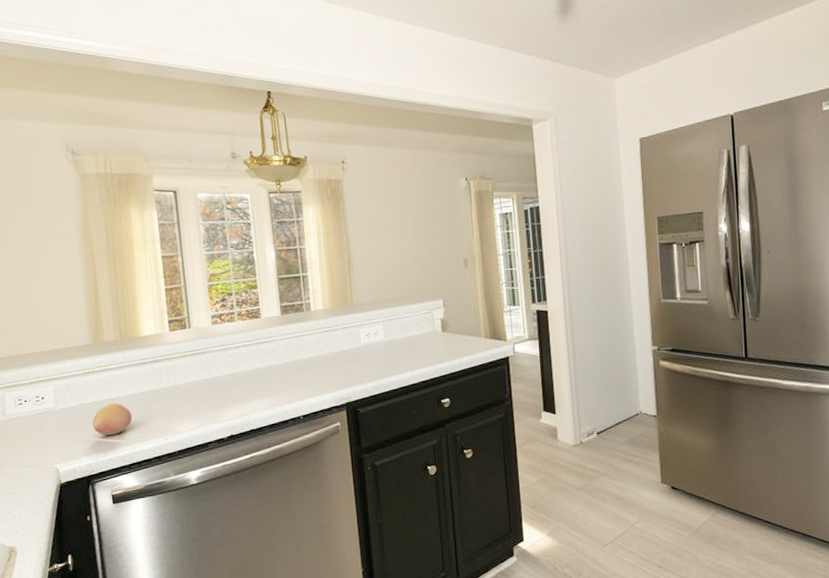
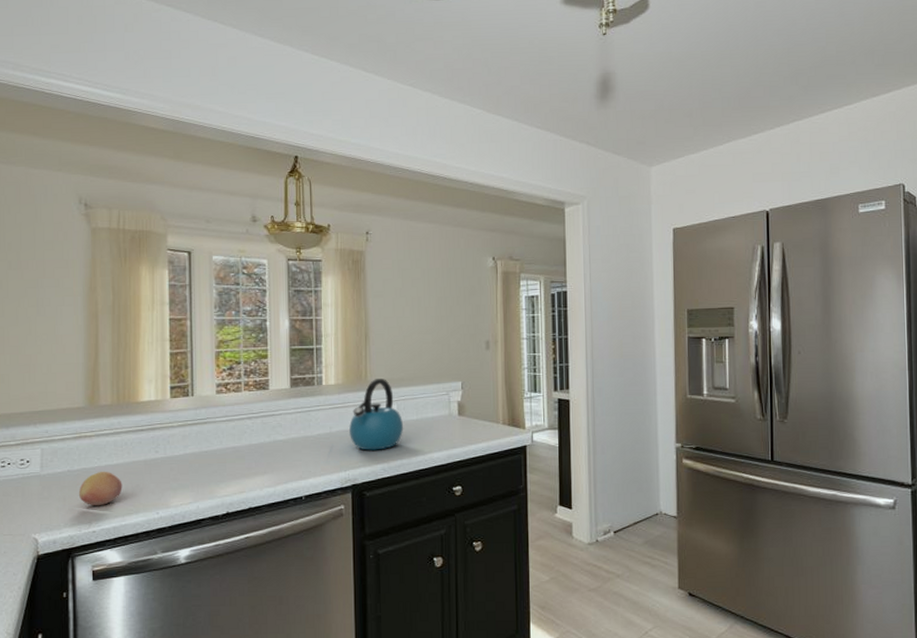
kettle: none [339,301,391,370] -> present [349,379,404,451]

